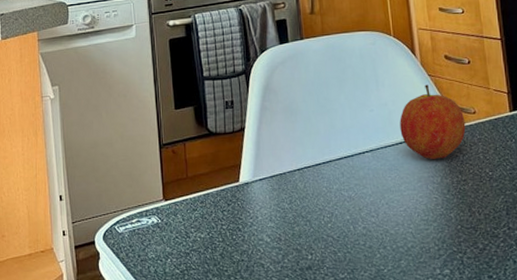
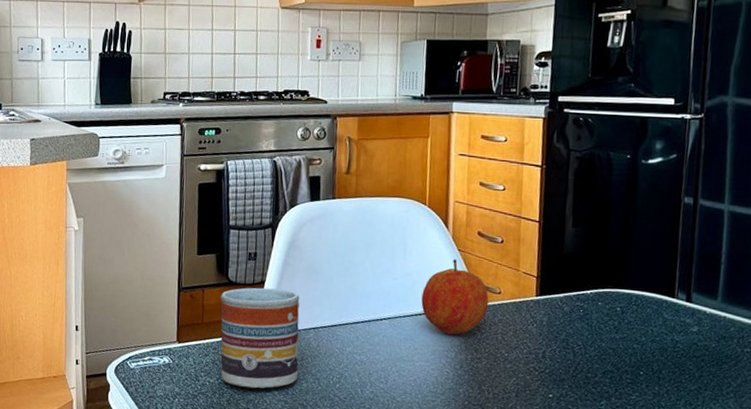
cup: none [202,134,289,239] -> present [220,287,300,389]

